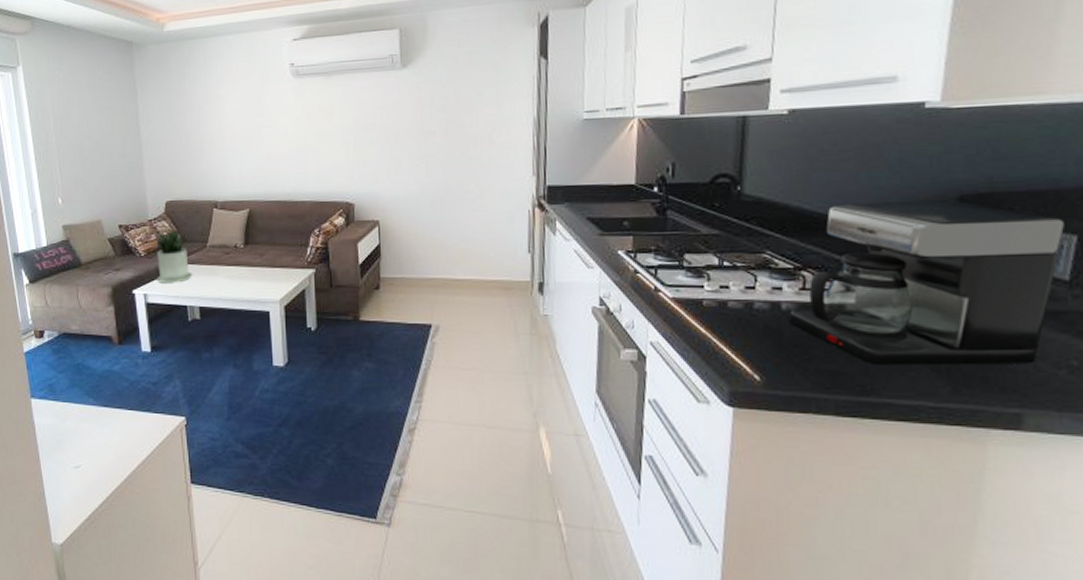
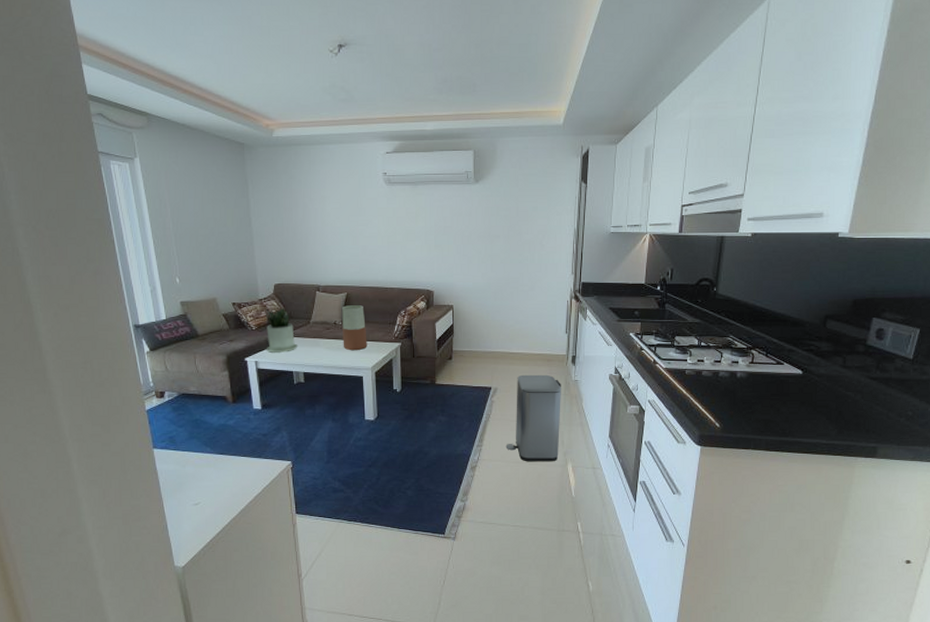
vase: none [244,224,274,280] -> present [342,305,367,351]
pedal bin: none [453,307,527,425] -> present [505,374,561,462]
coffee maker: present [789,199,1064,365] -> none [742,301,913,416]

